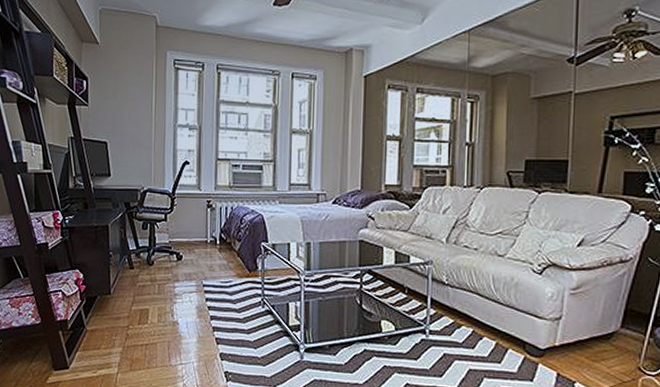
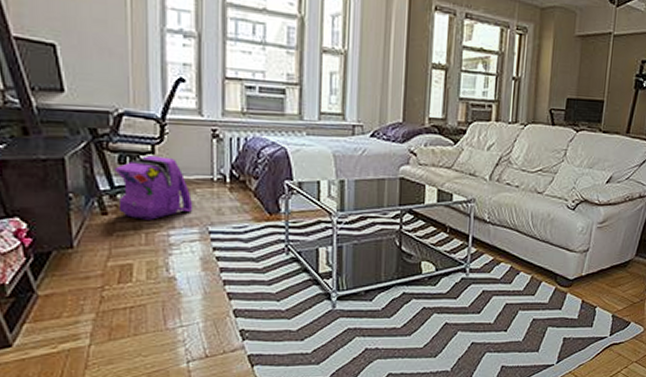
backpack: none [139,223,192,274] -> present [114,156,193,220]

